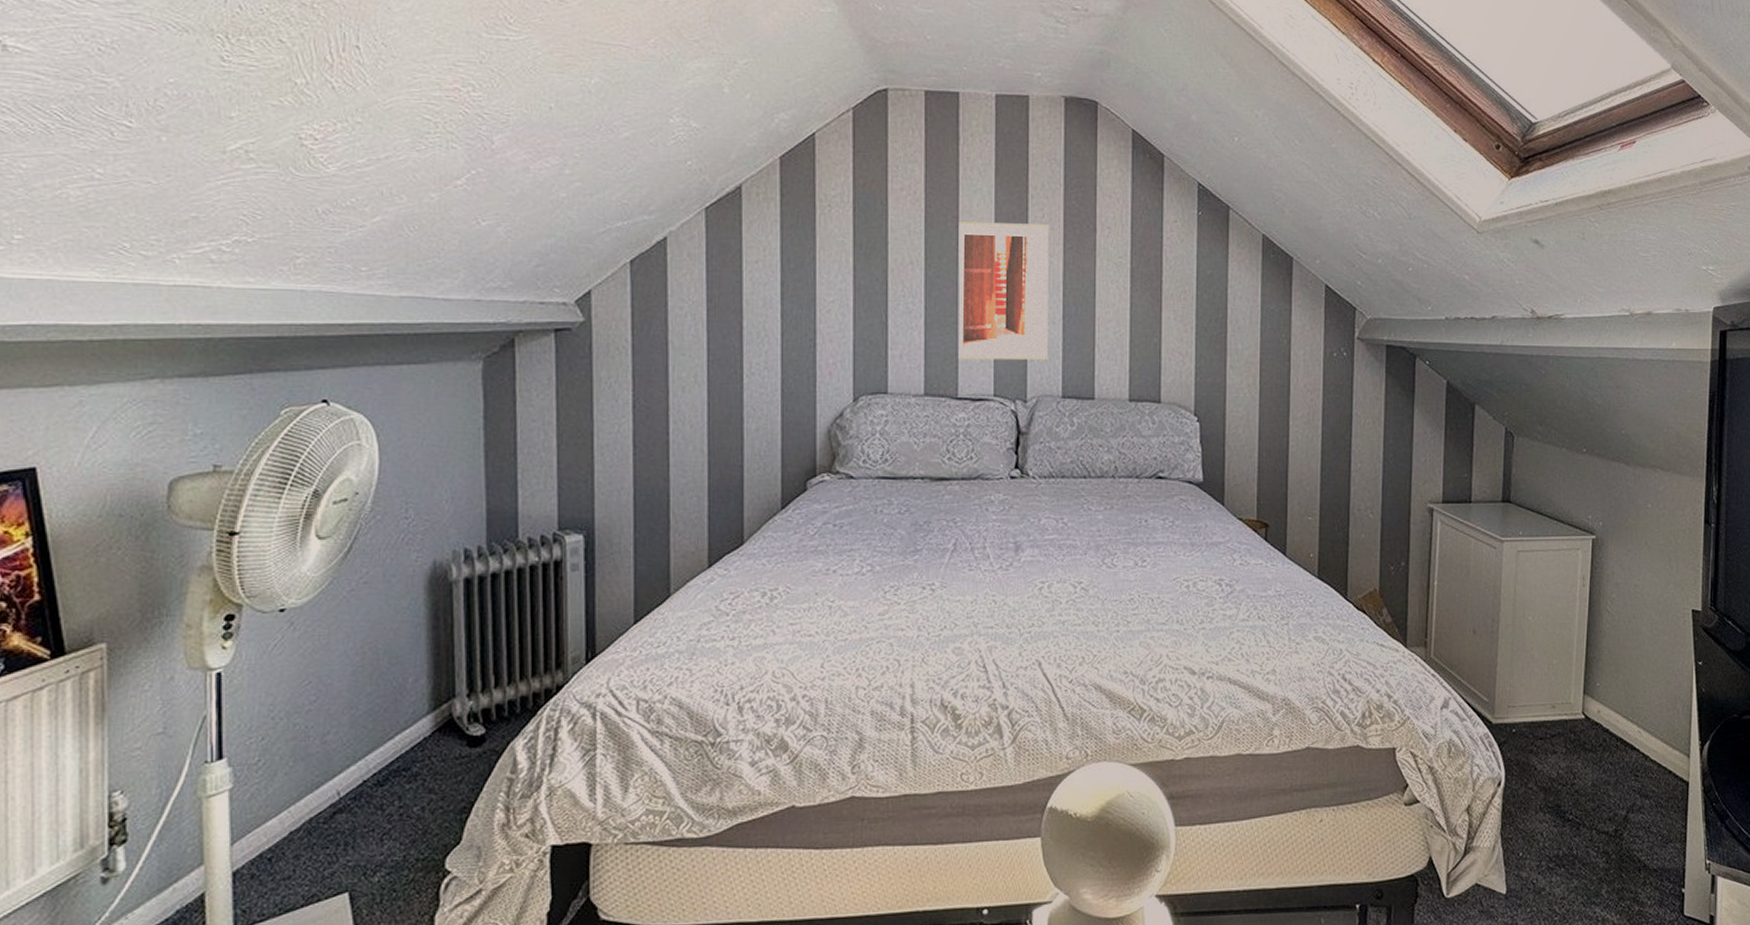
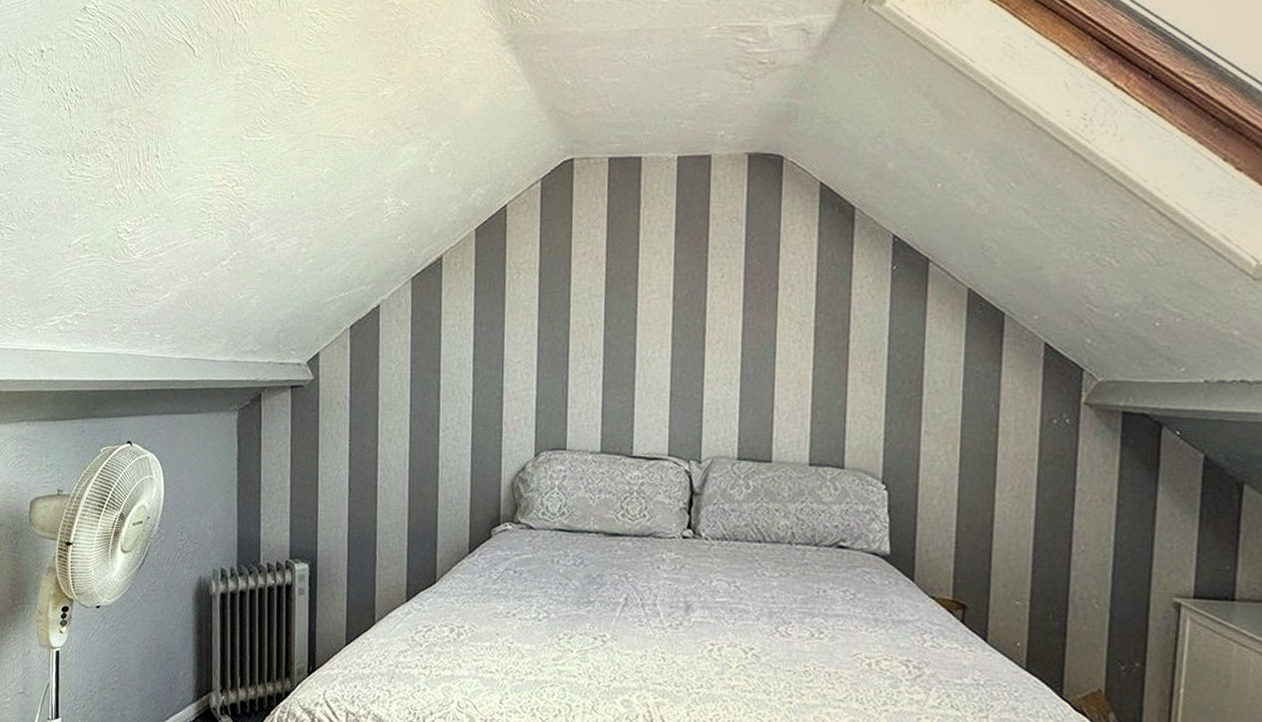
wall art: present [957,221,1049,361] -> none [634,284,729,421]

